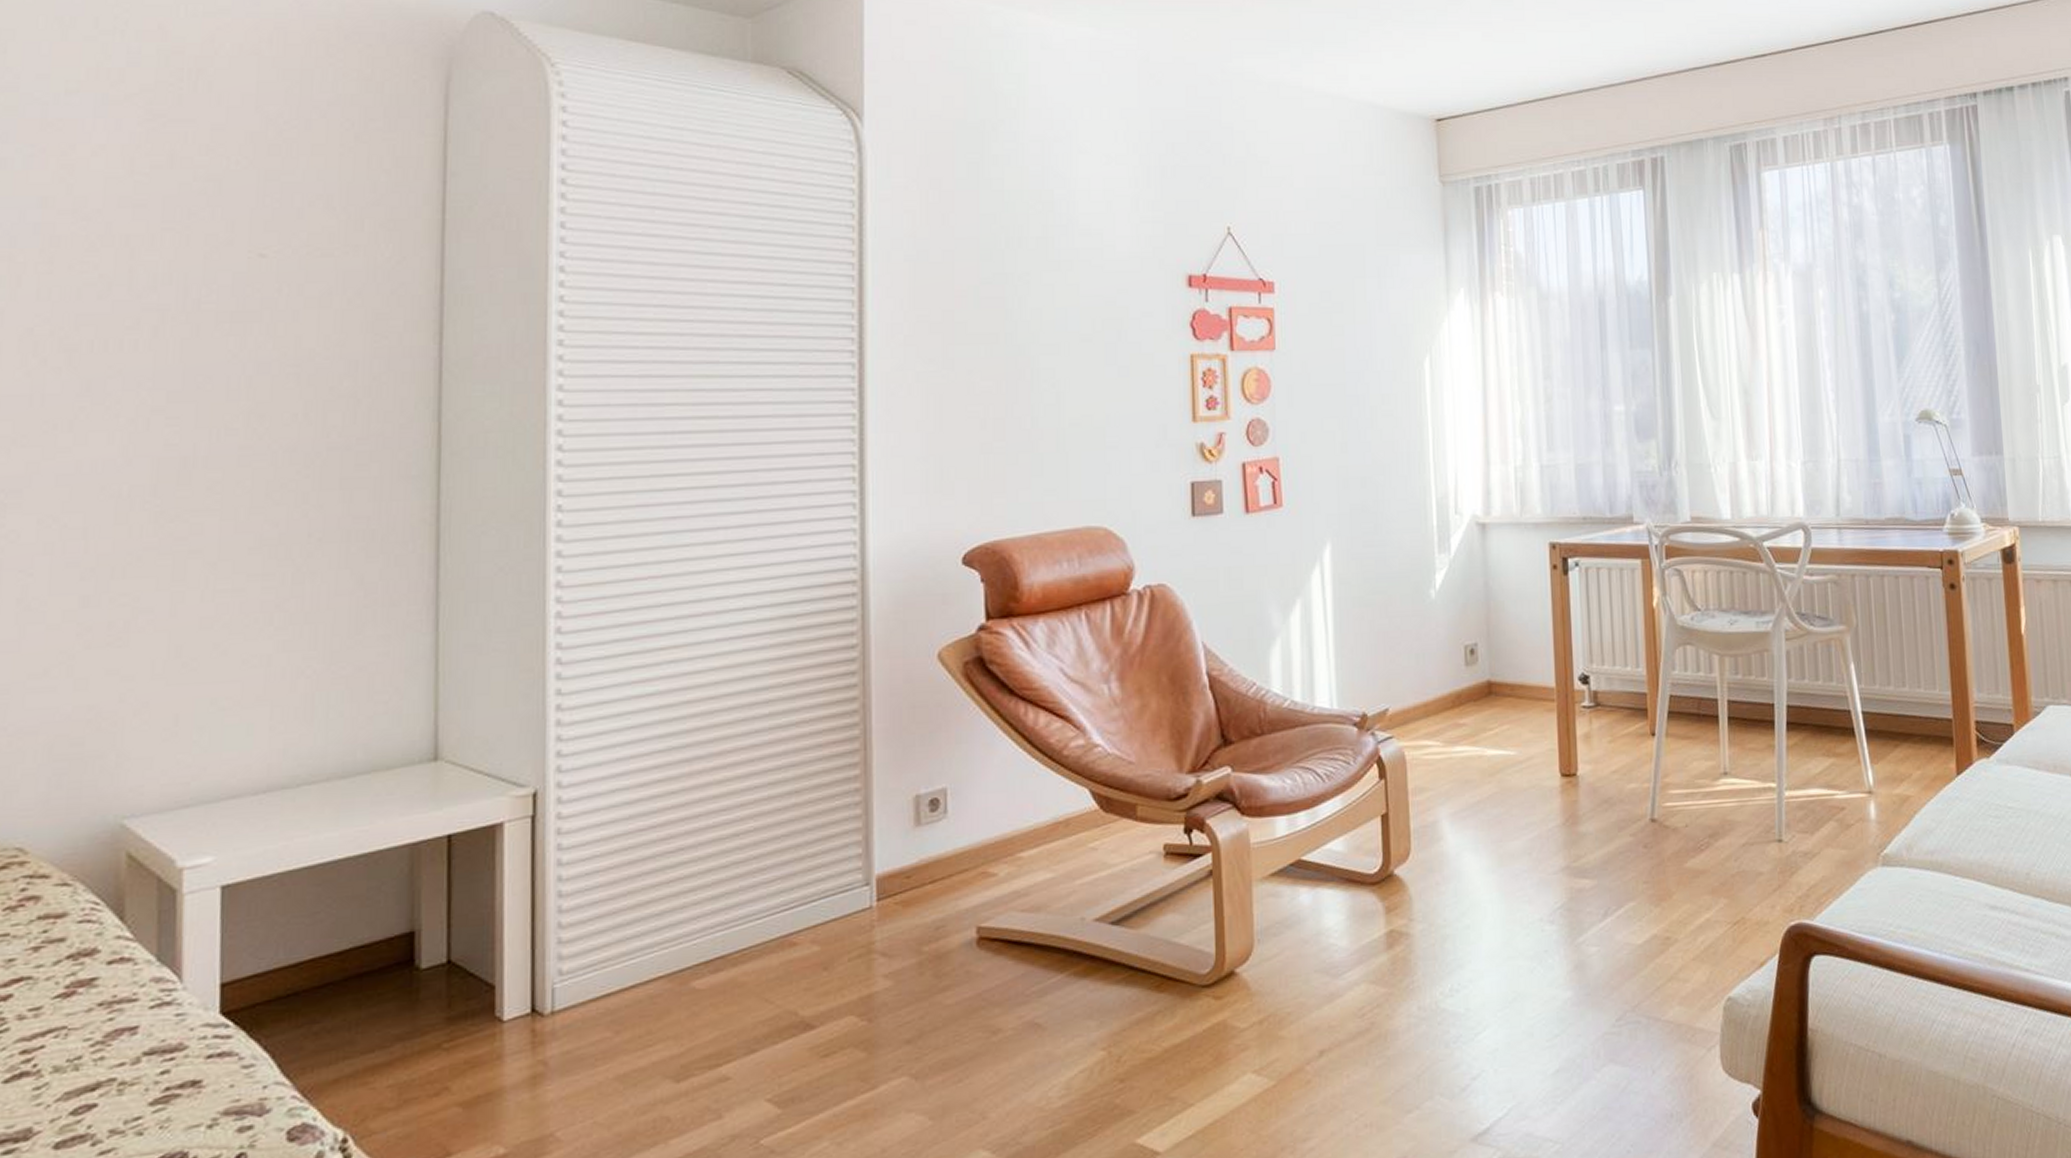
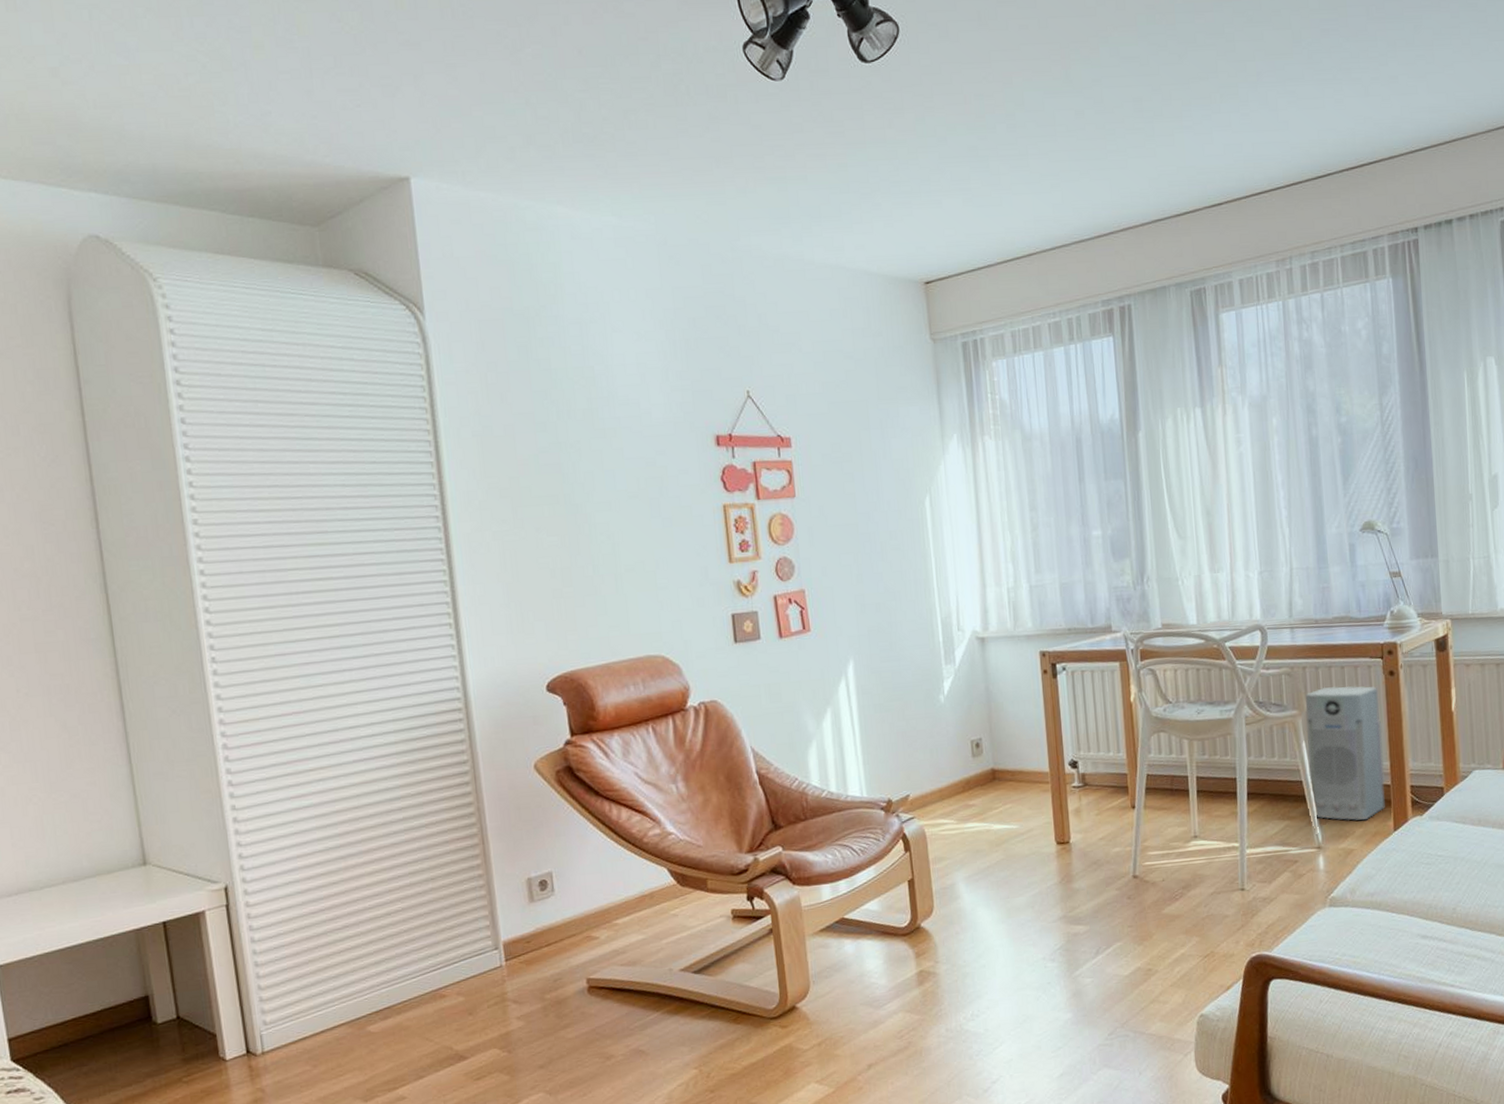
air purifier: none [1854,599,1946,761] -> present [1305,685,1385,821]

